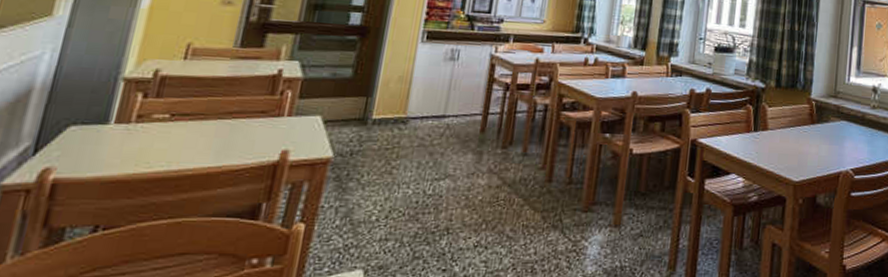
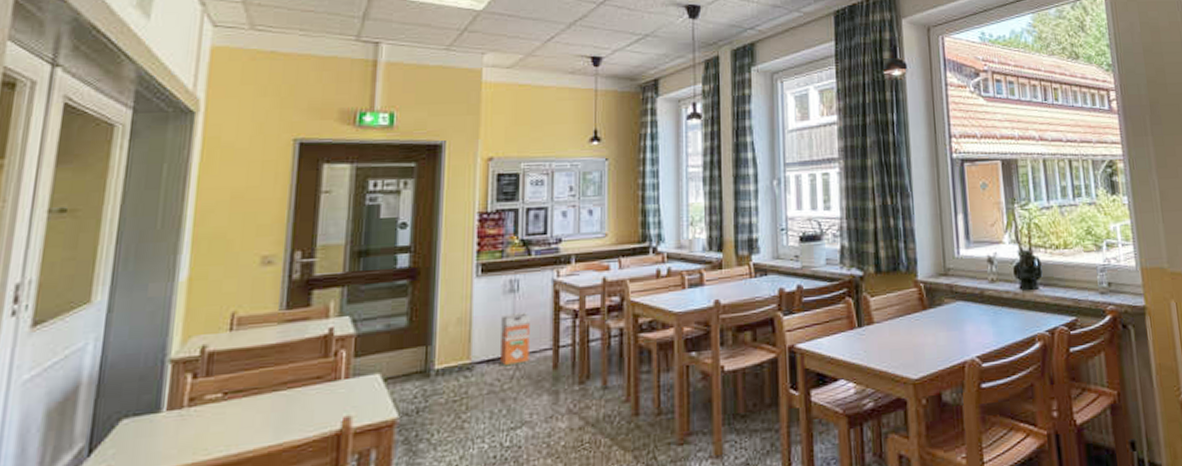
waste bin: none [433,79,466,125] -> present [500,313,530,367]

